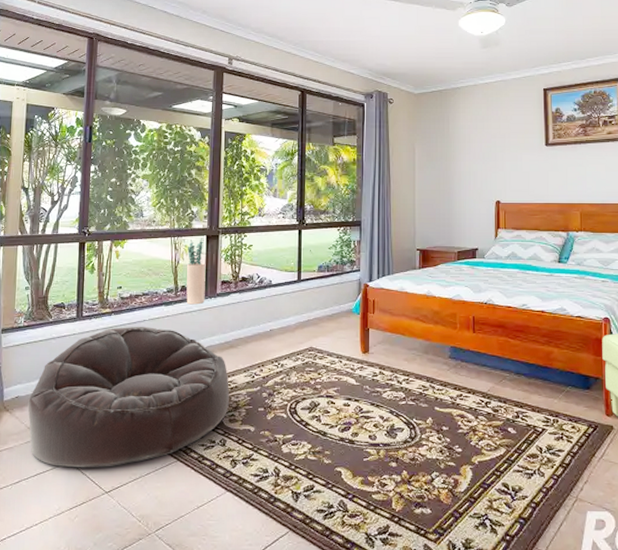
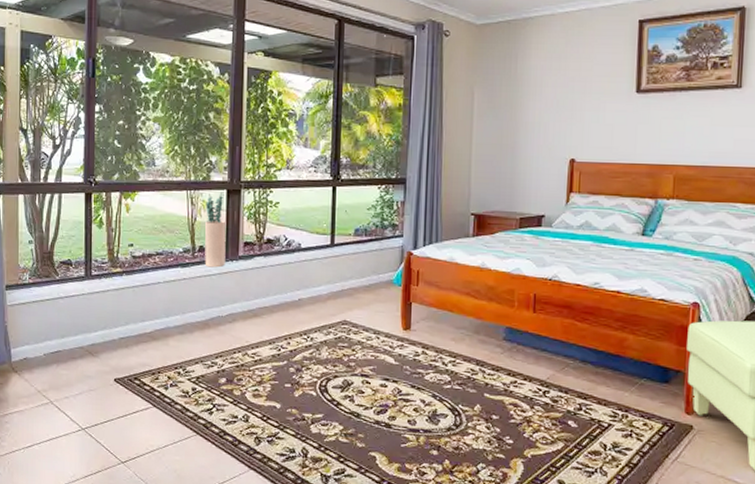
beanbag: present [27,326,229,468] -> none [37,288,253,437]

